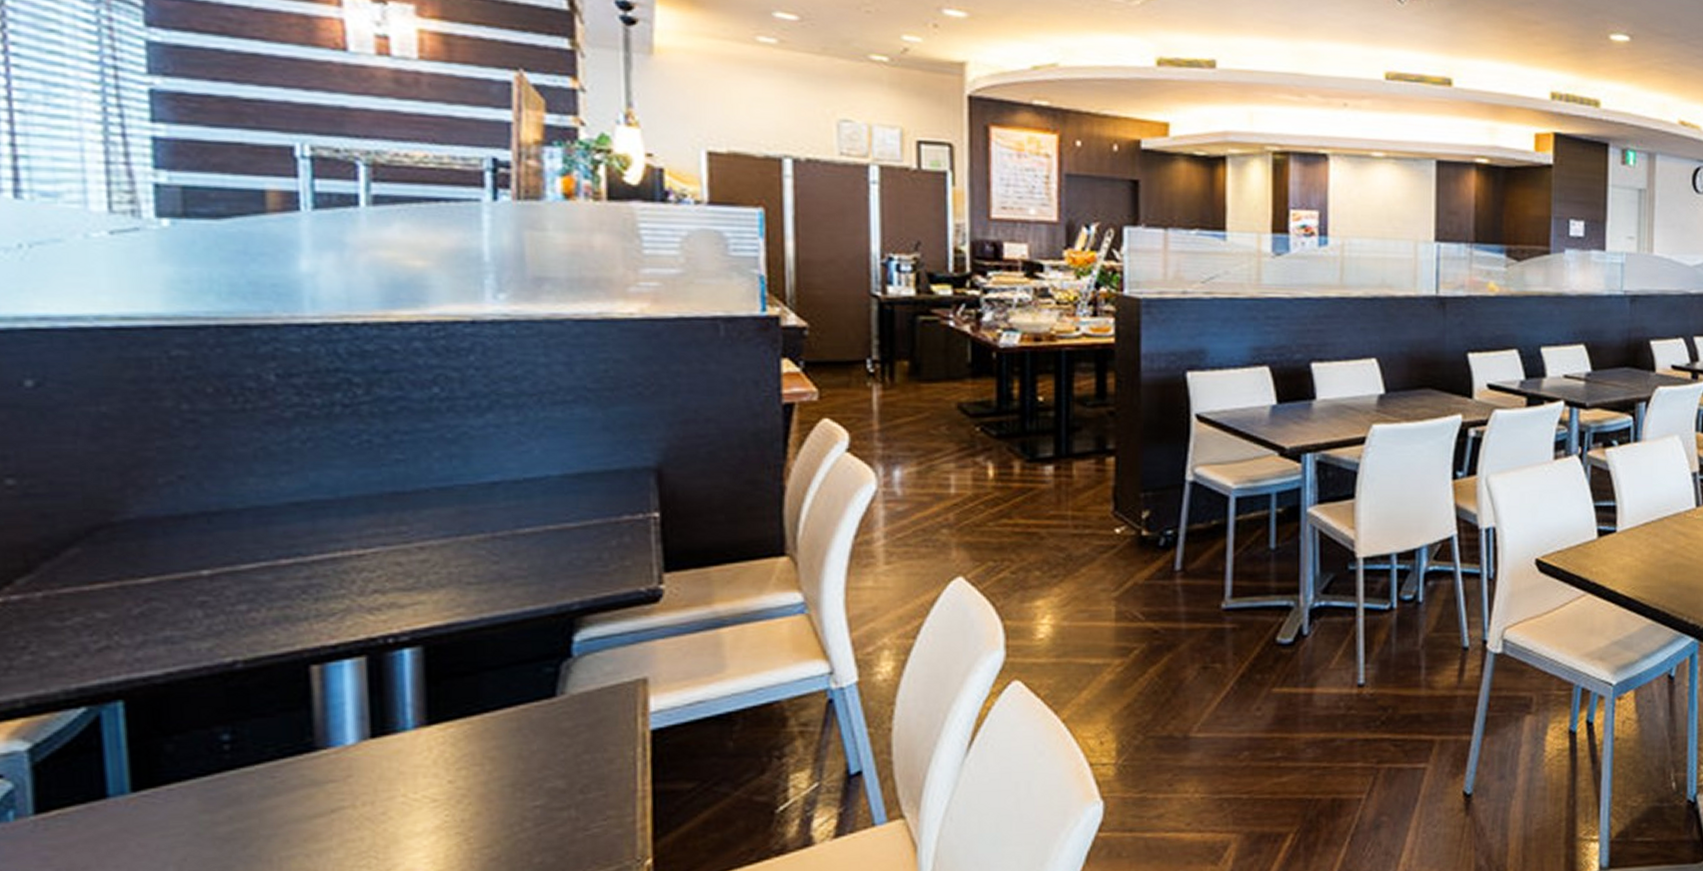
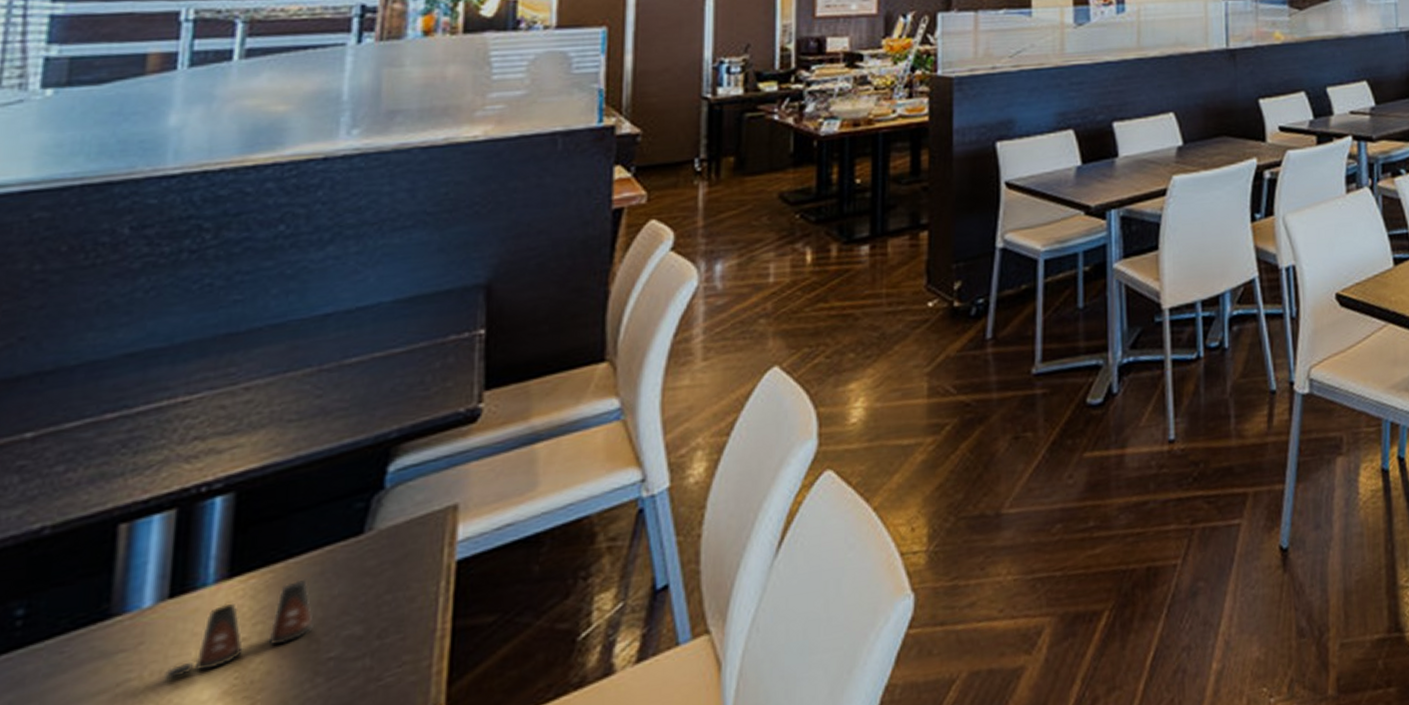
salt shaker: none [377,732,516,812] -> present [164,578,314,681]

